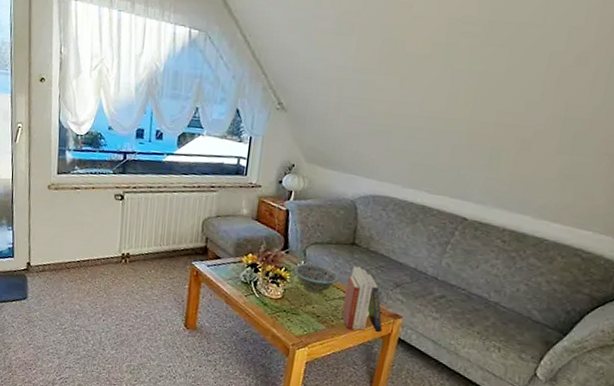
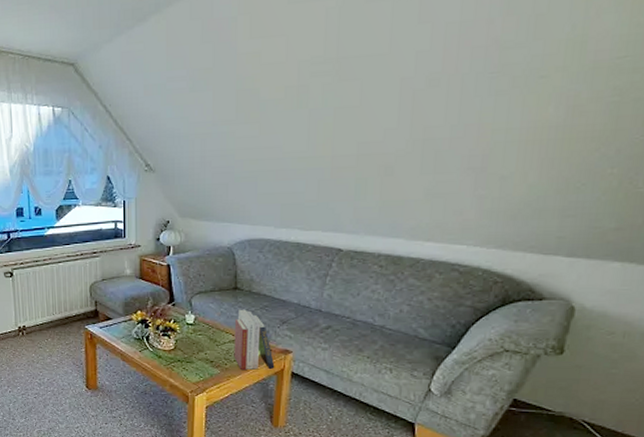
decorative bowl: present [293,263,340,294] -> none [181,312,227,341]

